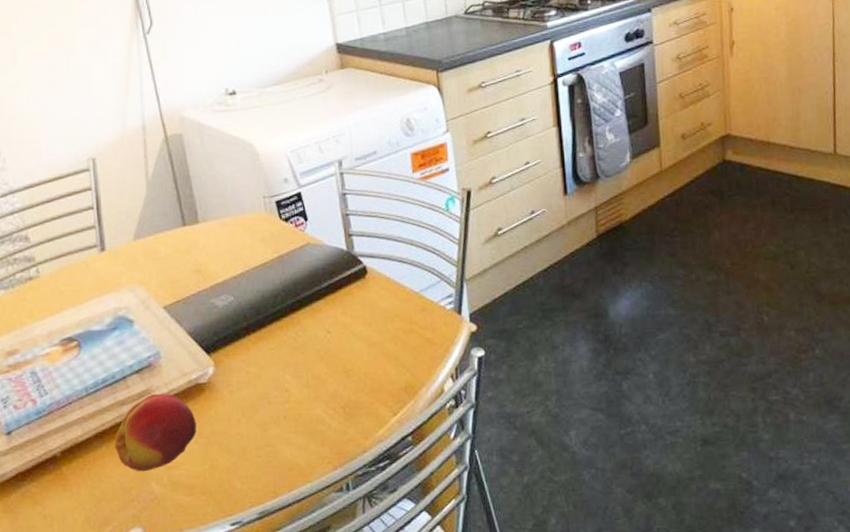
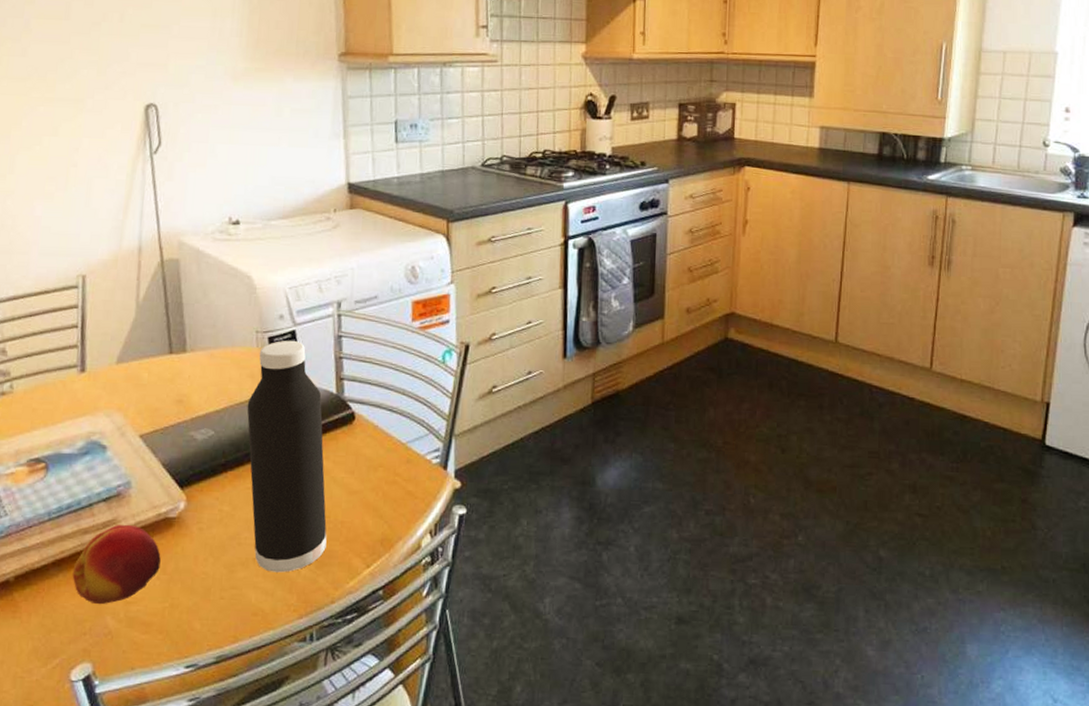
water bottle: none [262,202,353,428] -> present [247,340,327,573]

